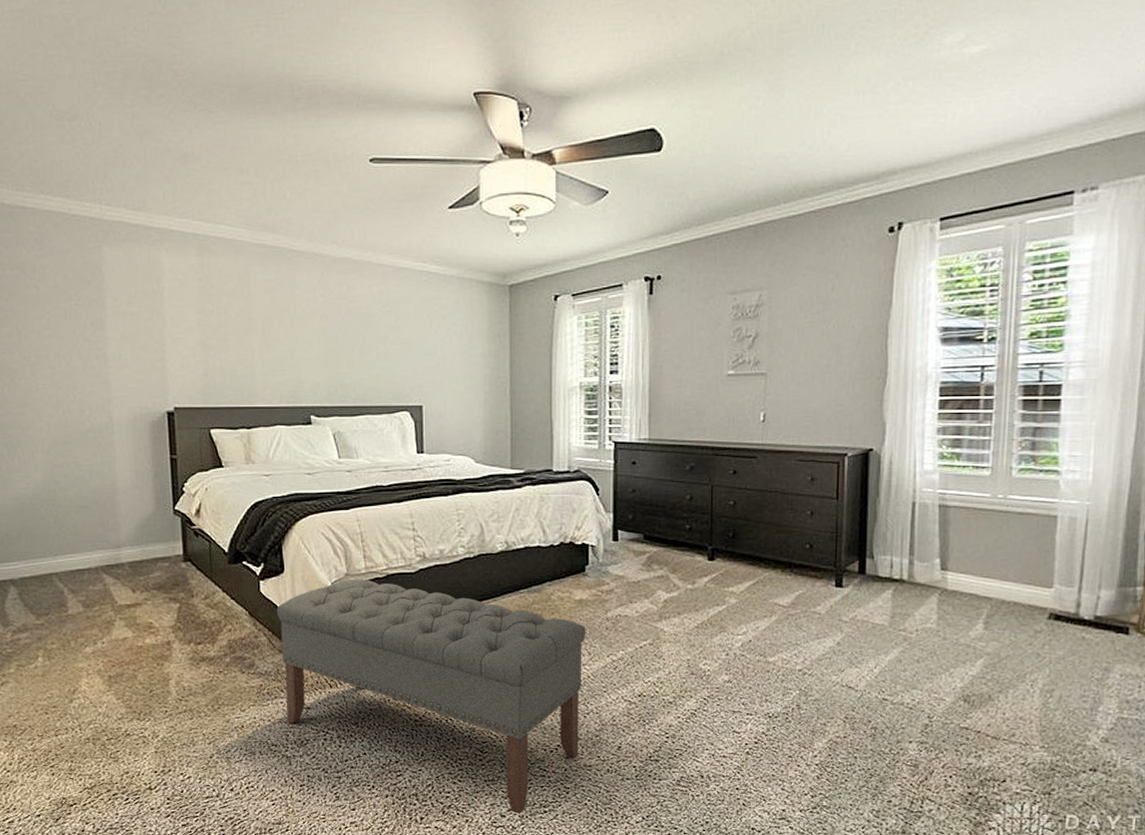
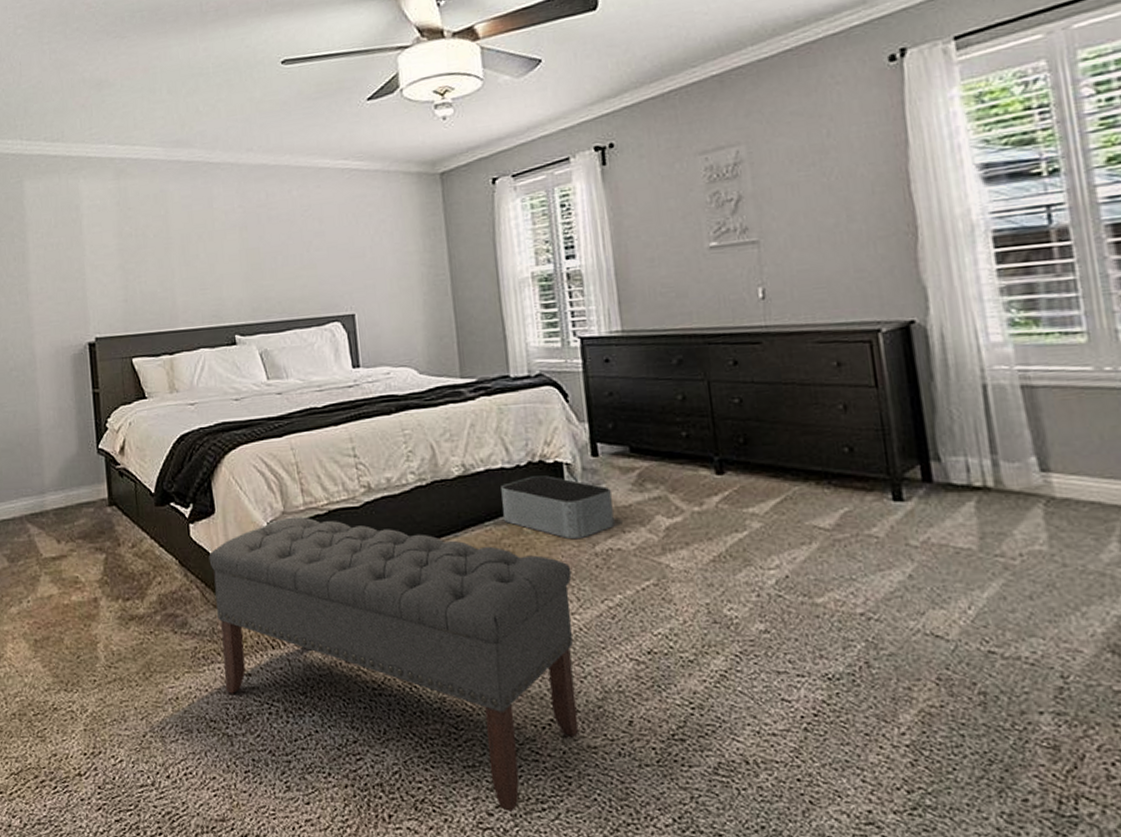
storage bin: none [536,554,625,607] -> present [501,475,615,540]

